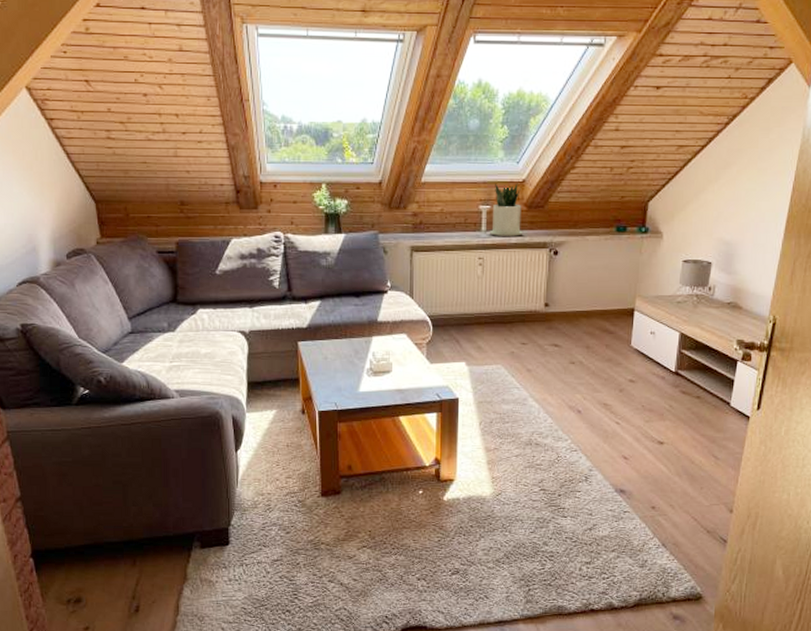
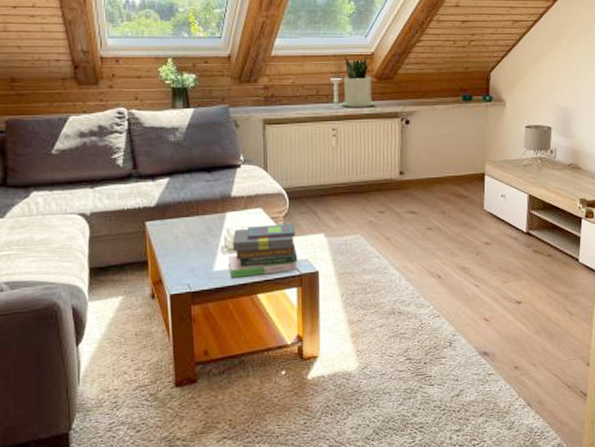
books: none [372,350,439,399] -> present [227,224,298,278]

